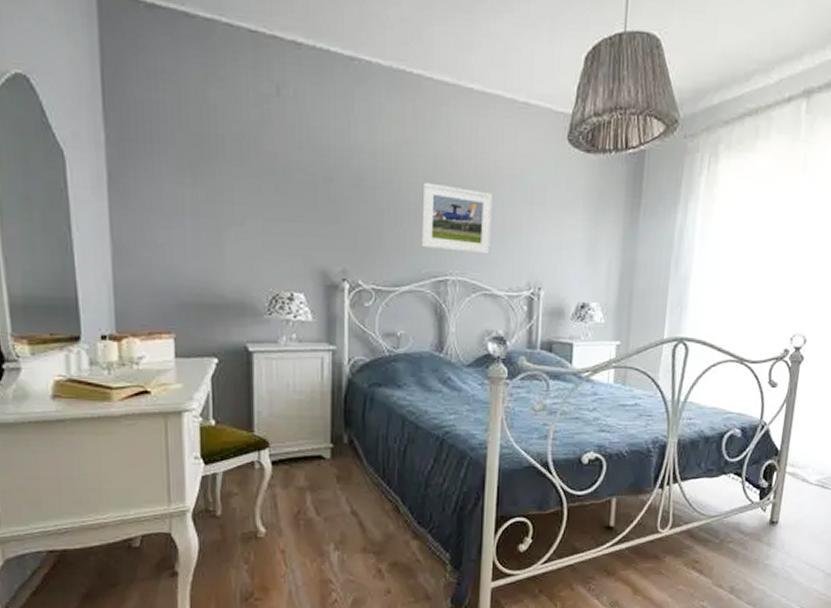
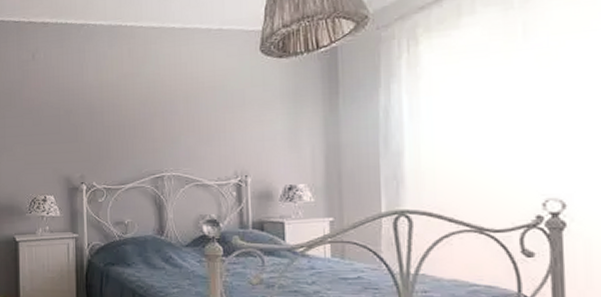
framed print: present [421,182,492,255] -> none [139,102,198,153]

